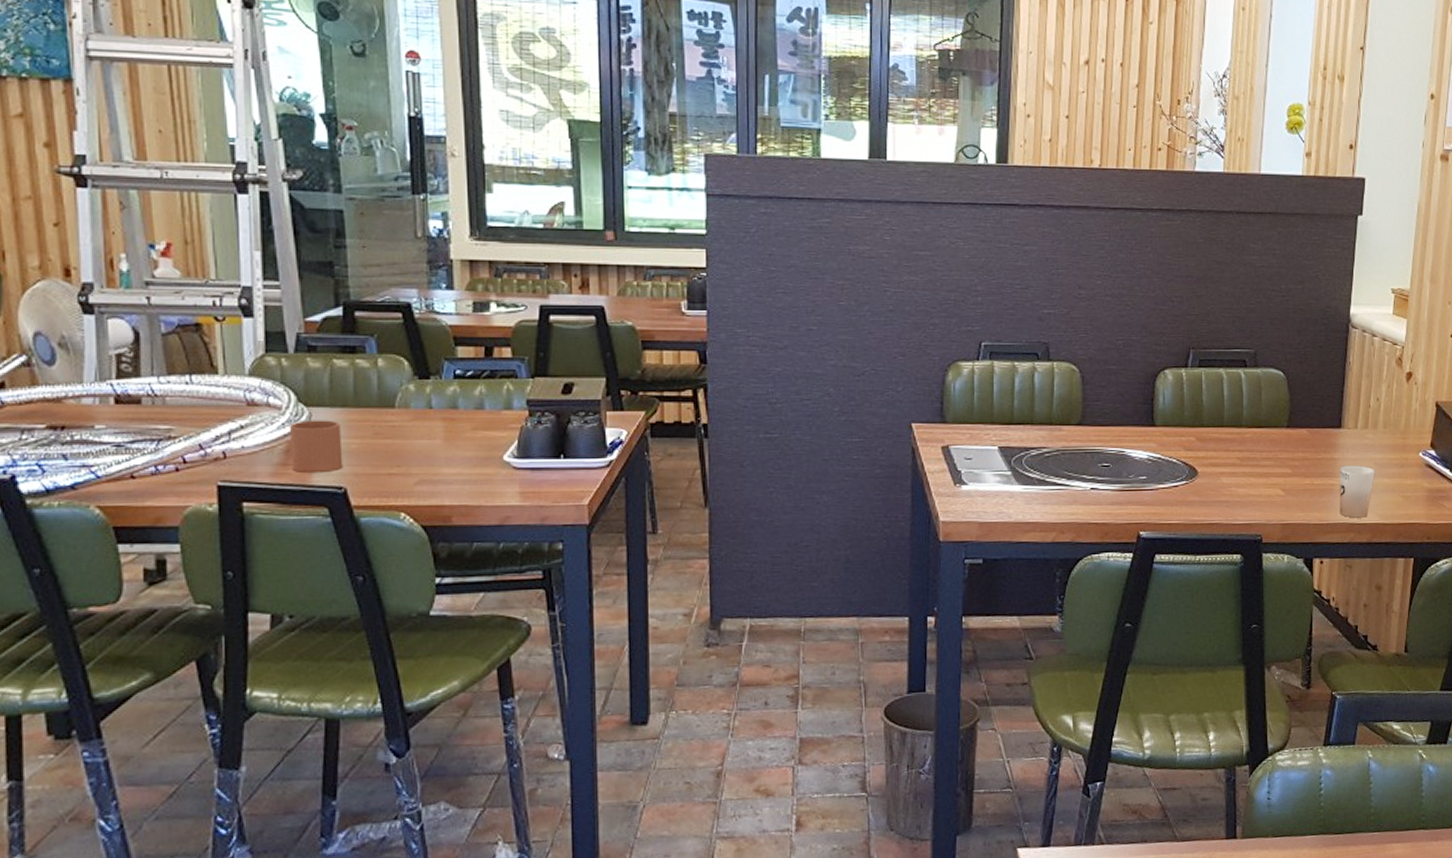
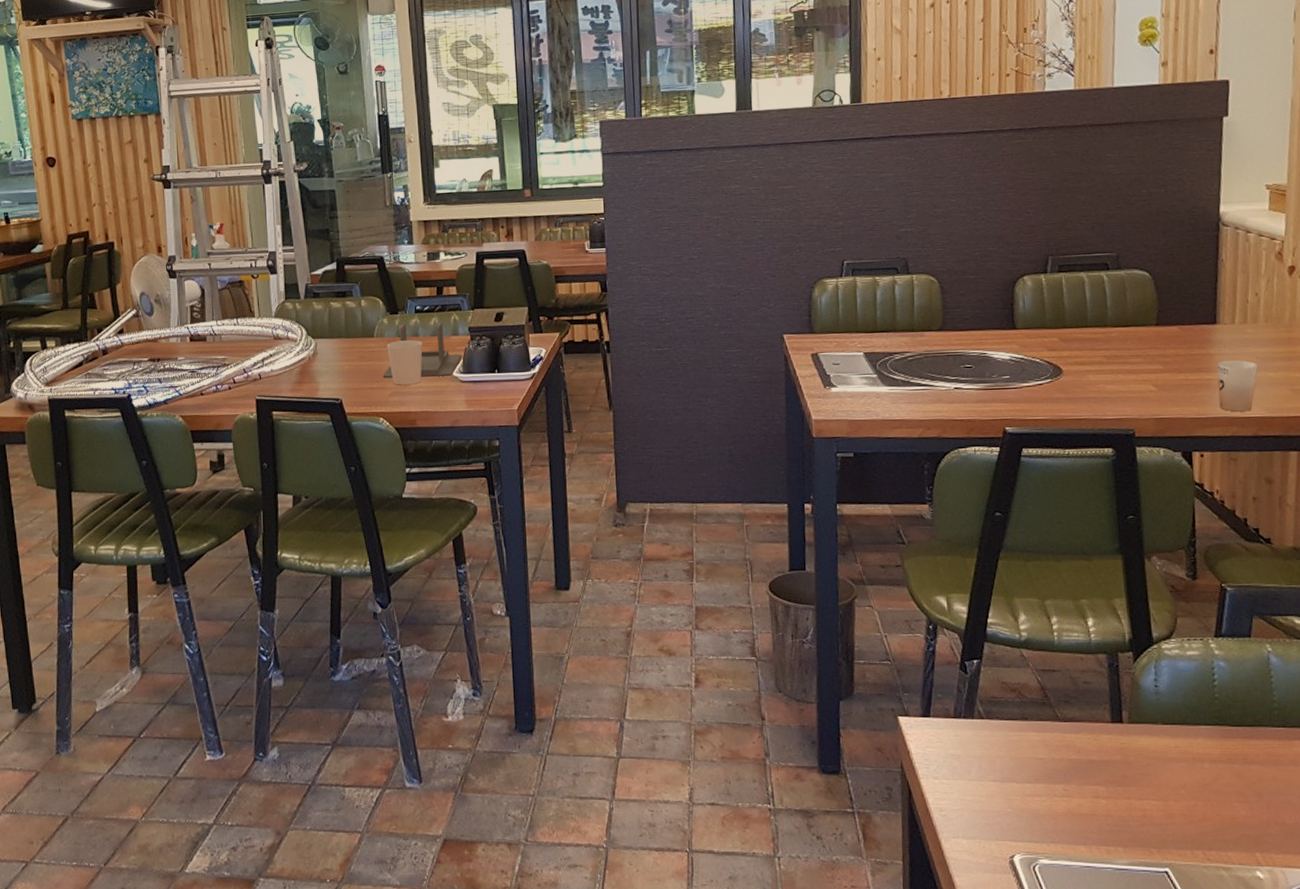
cup: present [290,420,343,474] -> none [303,348,339,389]
napkin holder: none [406,391,516,461] -> present [382,322,462,378]
dixie cup: none [413,413,463,471] -> present [387,340,423,385]

